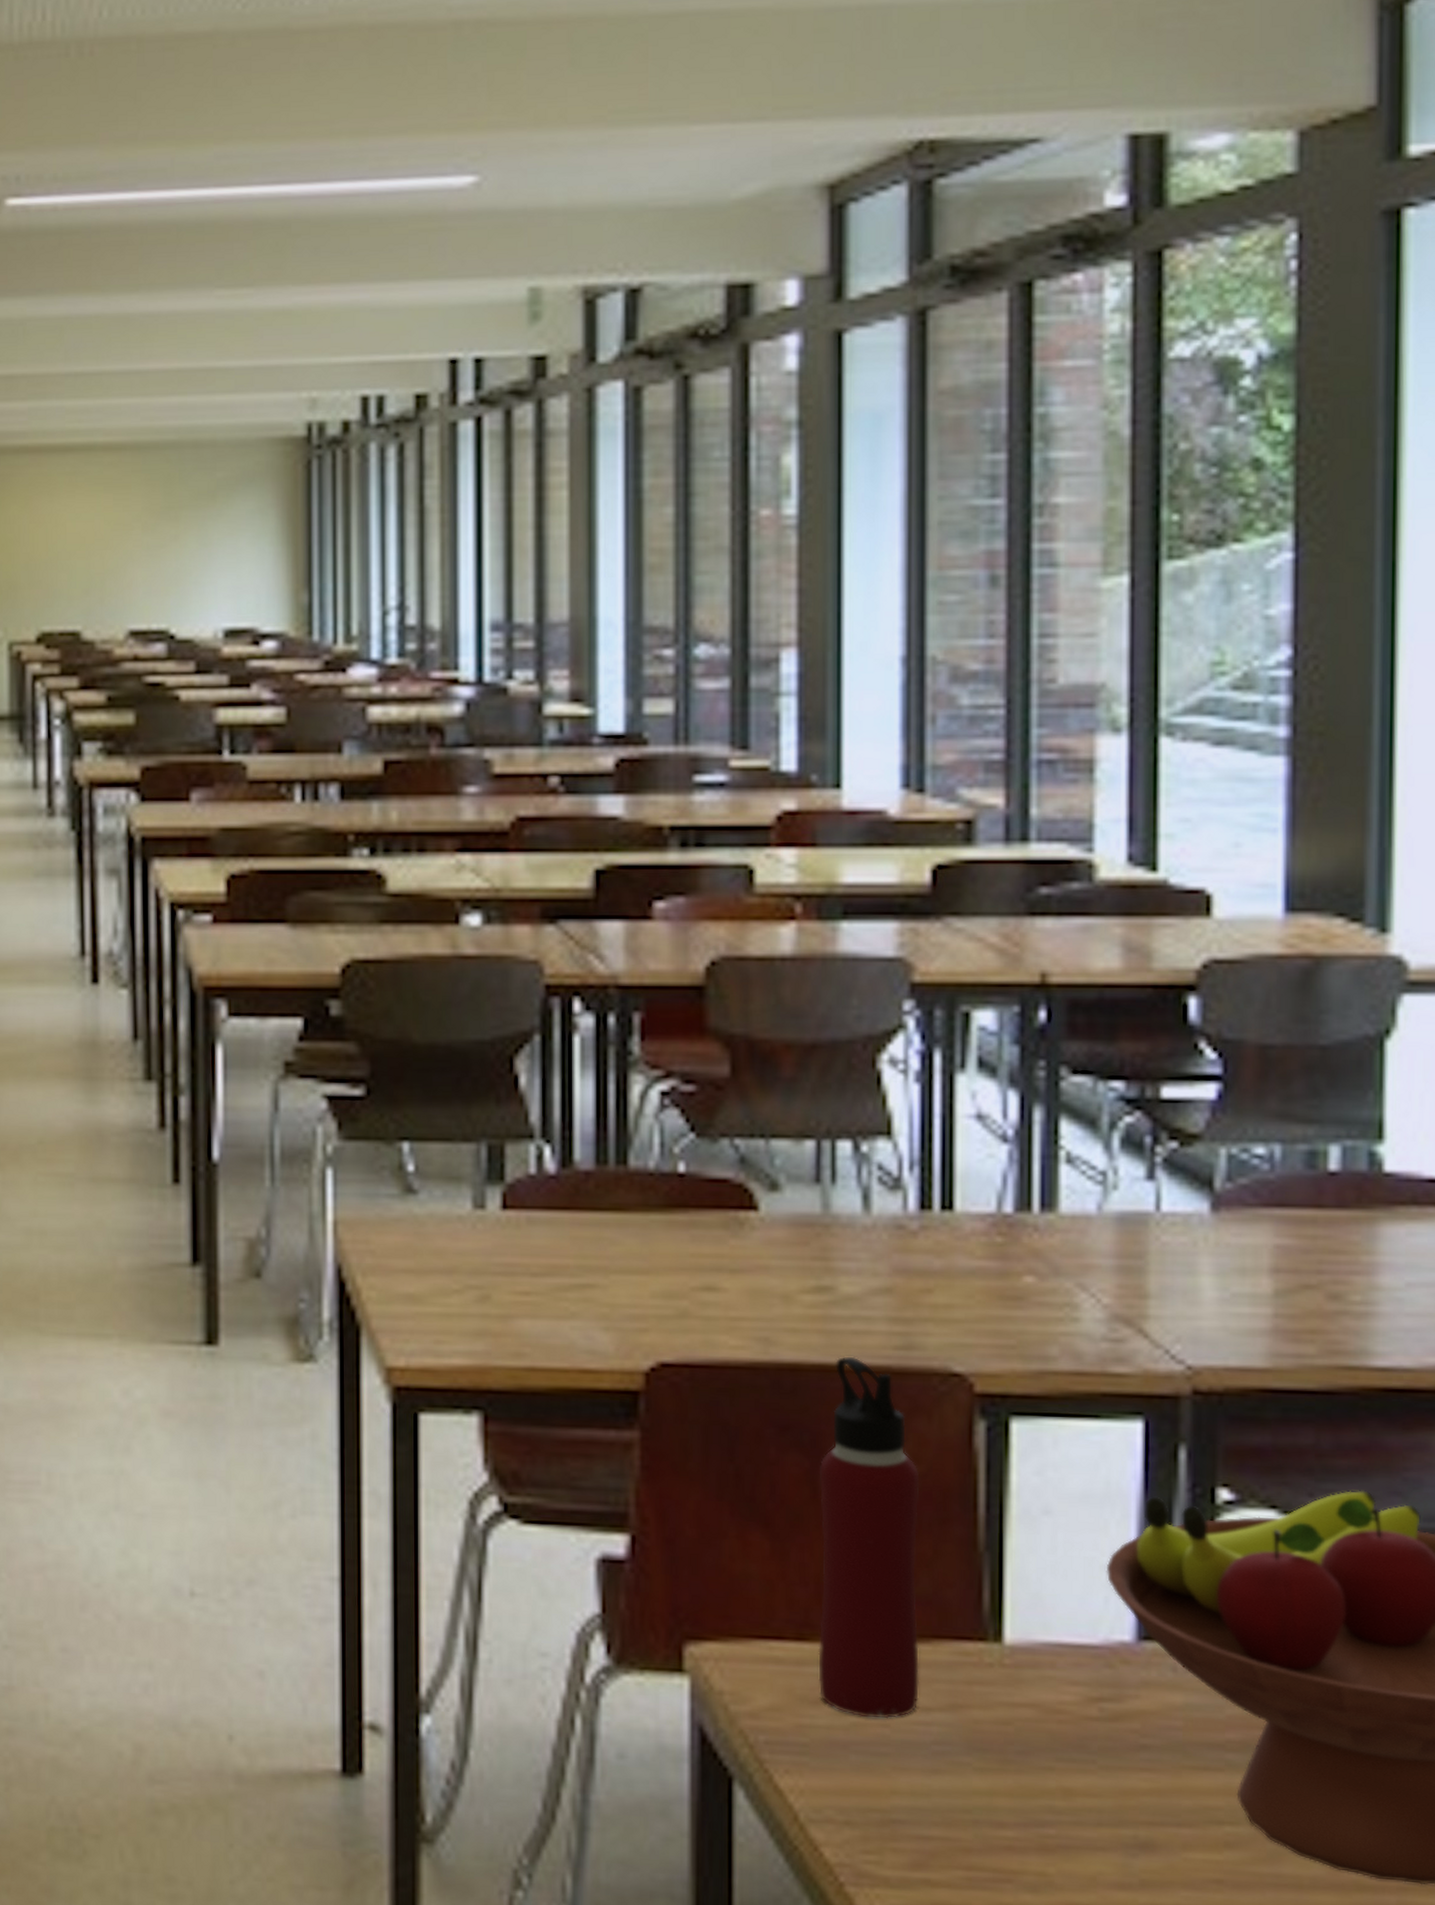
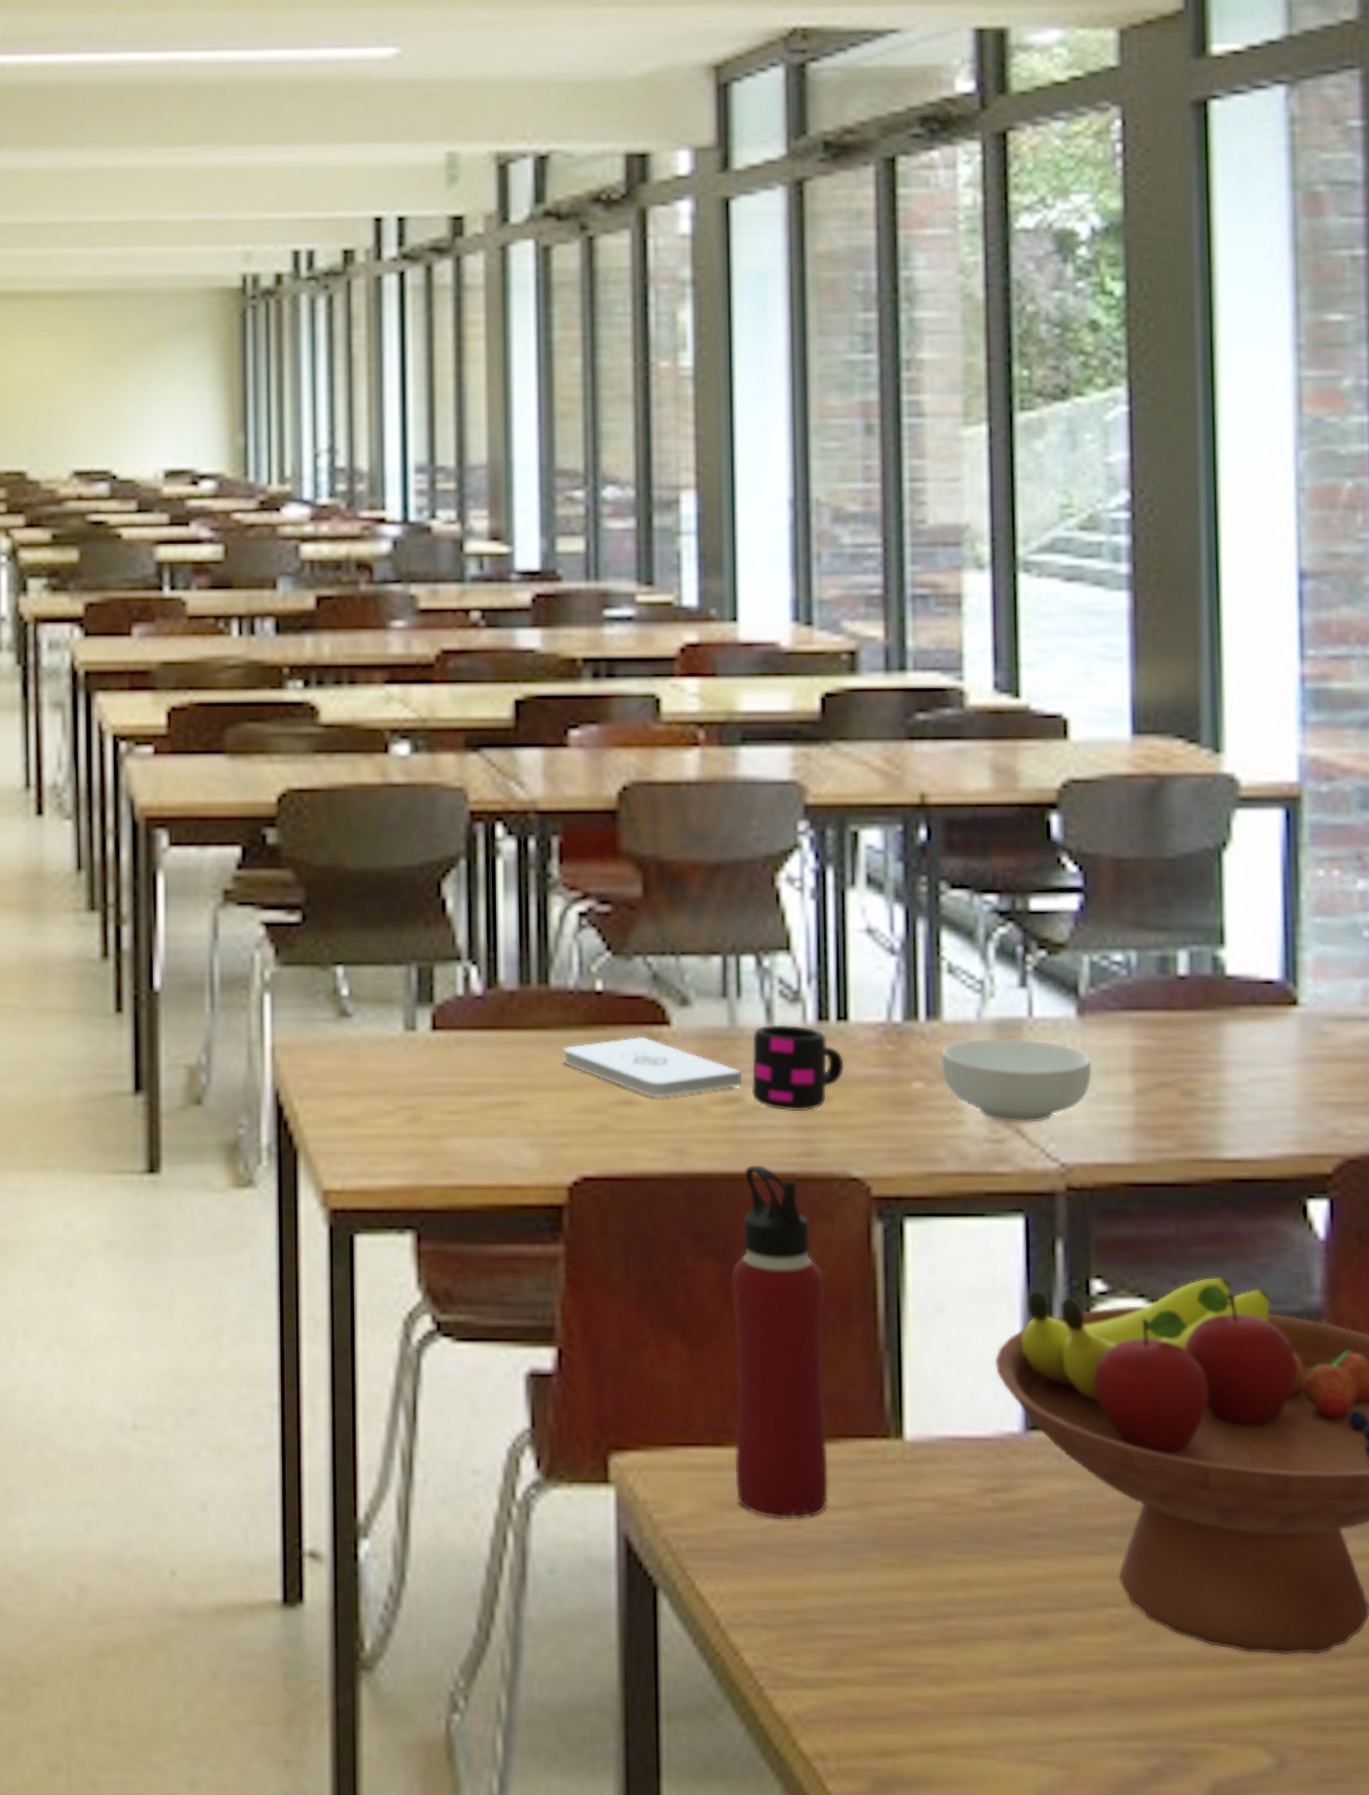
notepad: none [642,1220,835,1285] -> present [563,1036,742,1098]
mug: none [845,1212,948,1303] -> present [751,1024,845,1112]
cereal bowl: none [1055,1233,1226,1323] -> present [941,1038,1092,1124]

